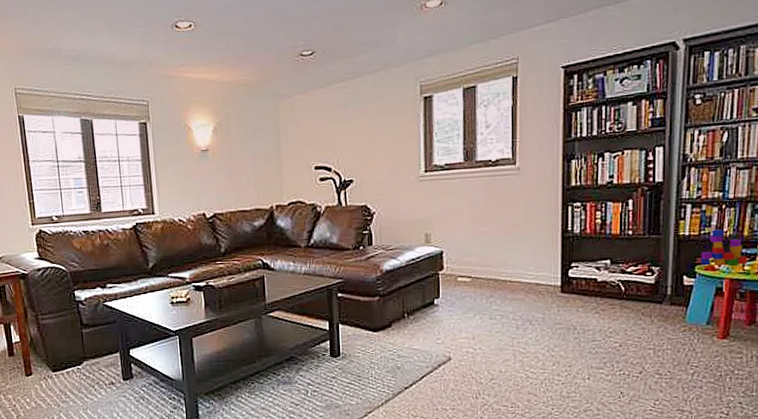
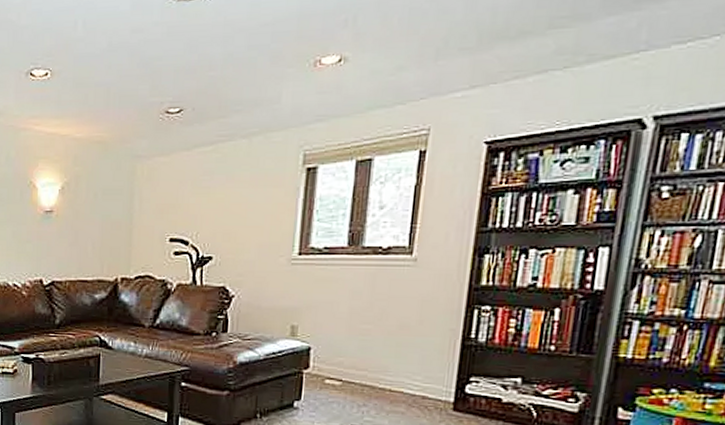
toy blocks: present [700,229,748,266] -> none [644,355,711,402]

